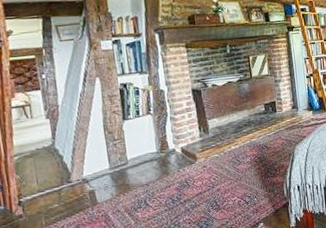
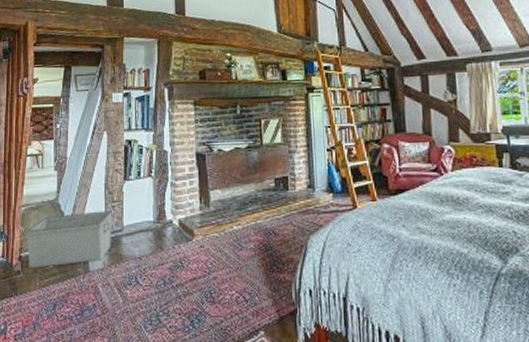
storage bin: none [23,148,117,211] -> present [27,211,112,269]

